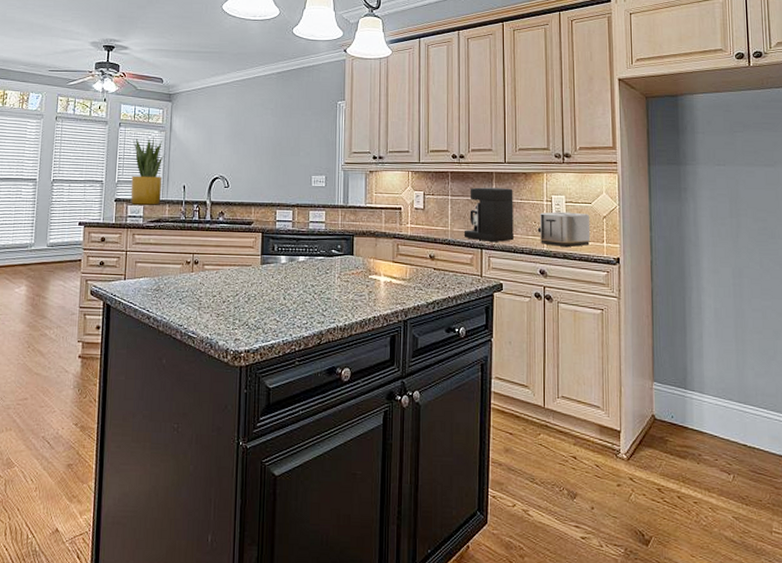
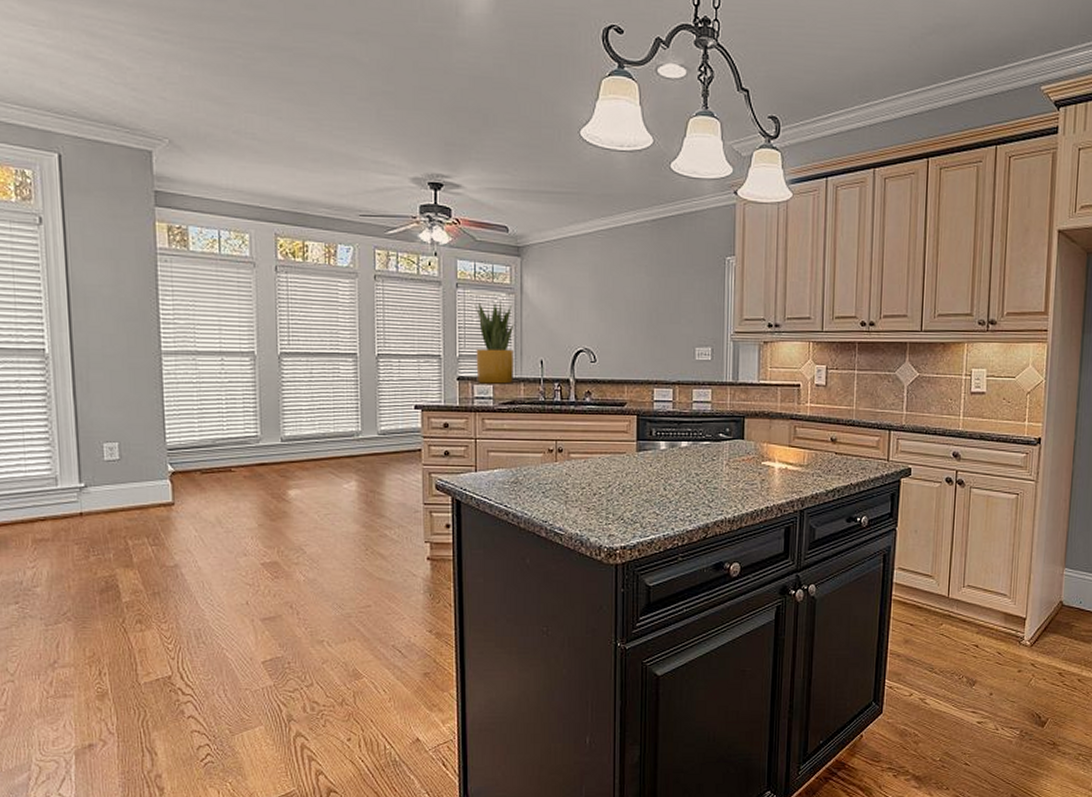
coffee maker: present [463,187,515,243] -> none [870,360,929,423]
toaster: present [538,211,591,248] -> none [954,387,1013,427]

